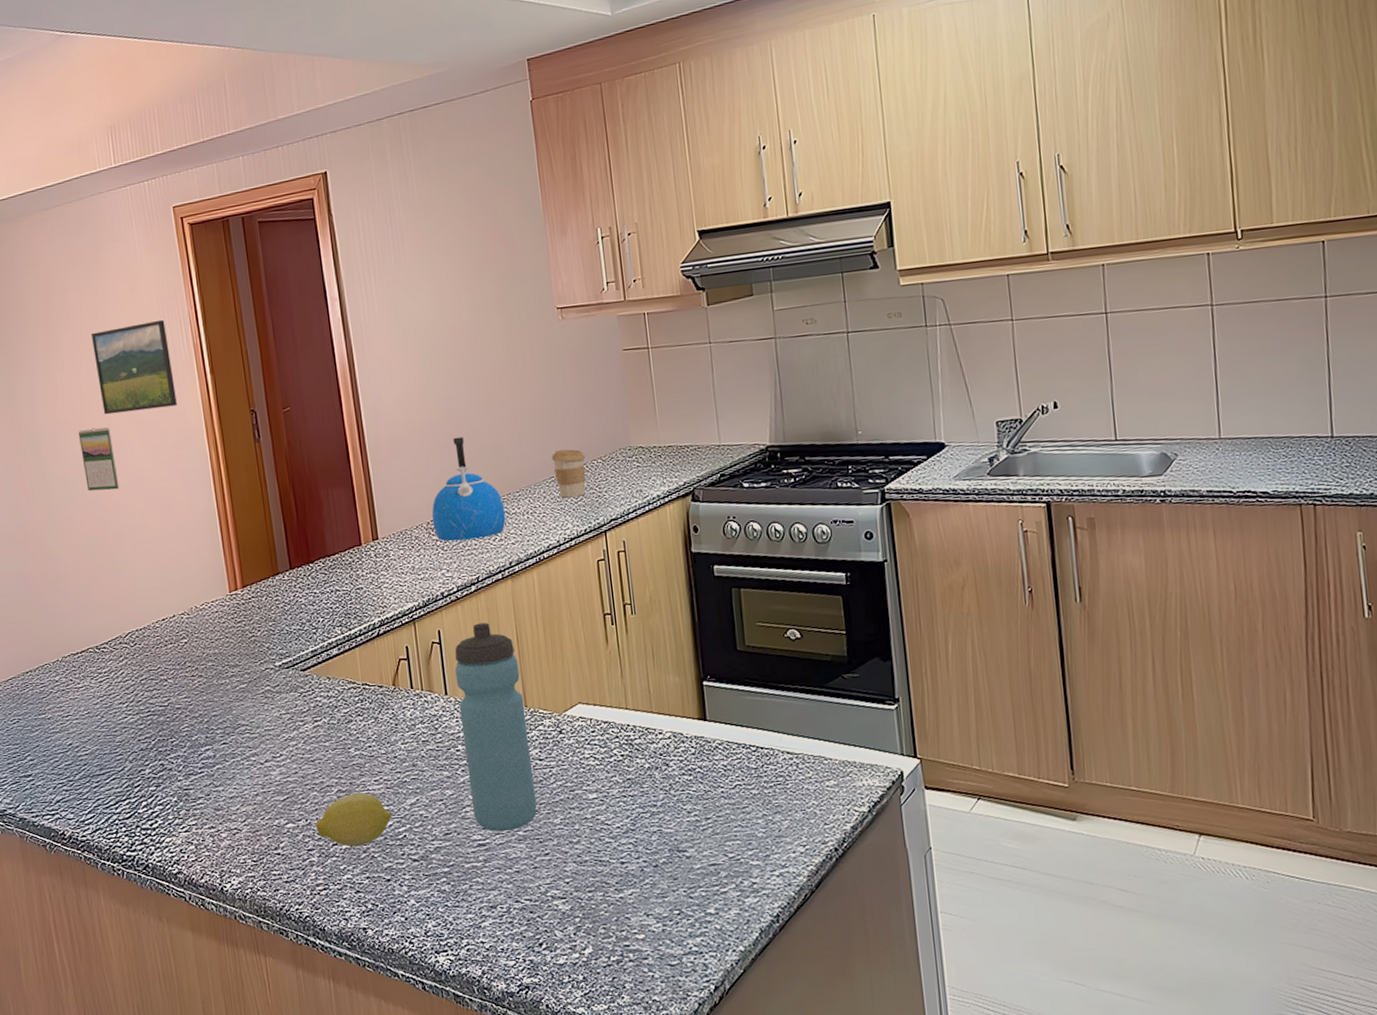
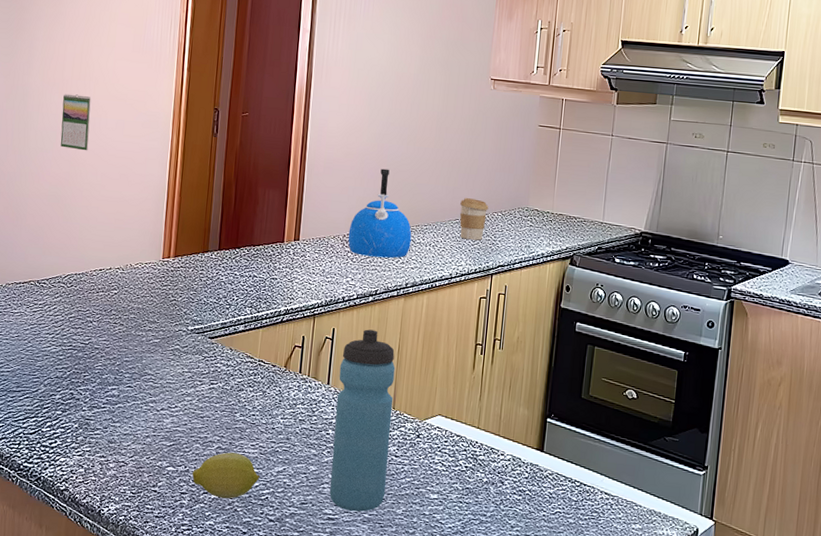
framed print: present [91,319,177,415] -> none [88,14,158,91]

